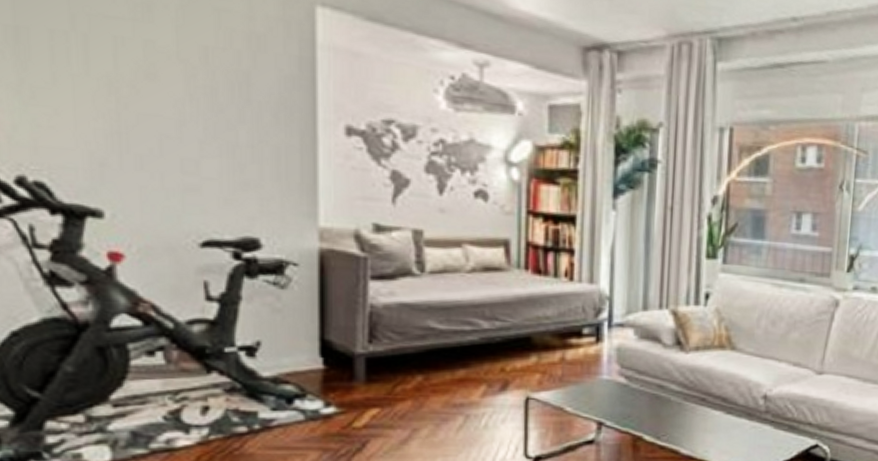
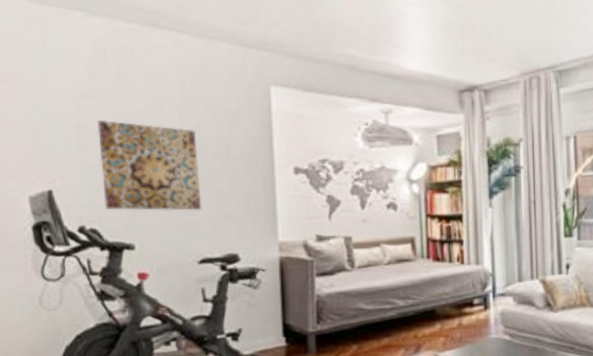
wall art: none [47,23,207,172] -> present [97,120,202,211]

